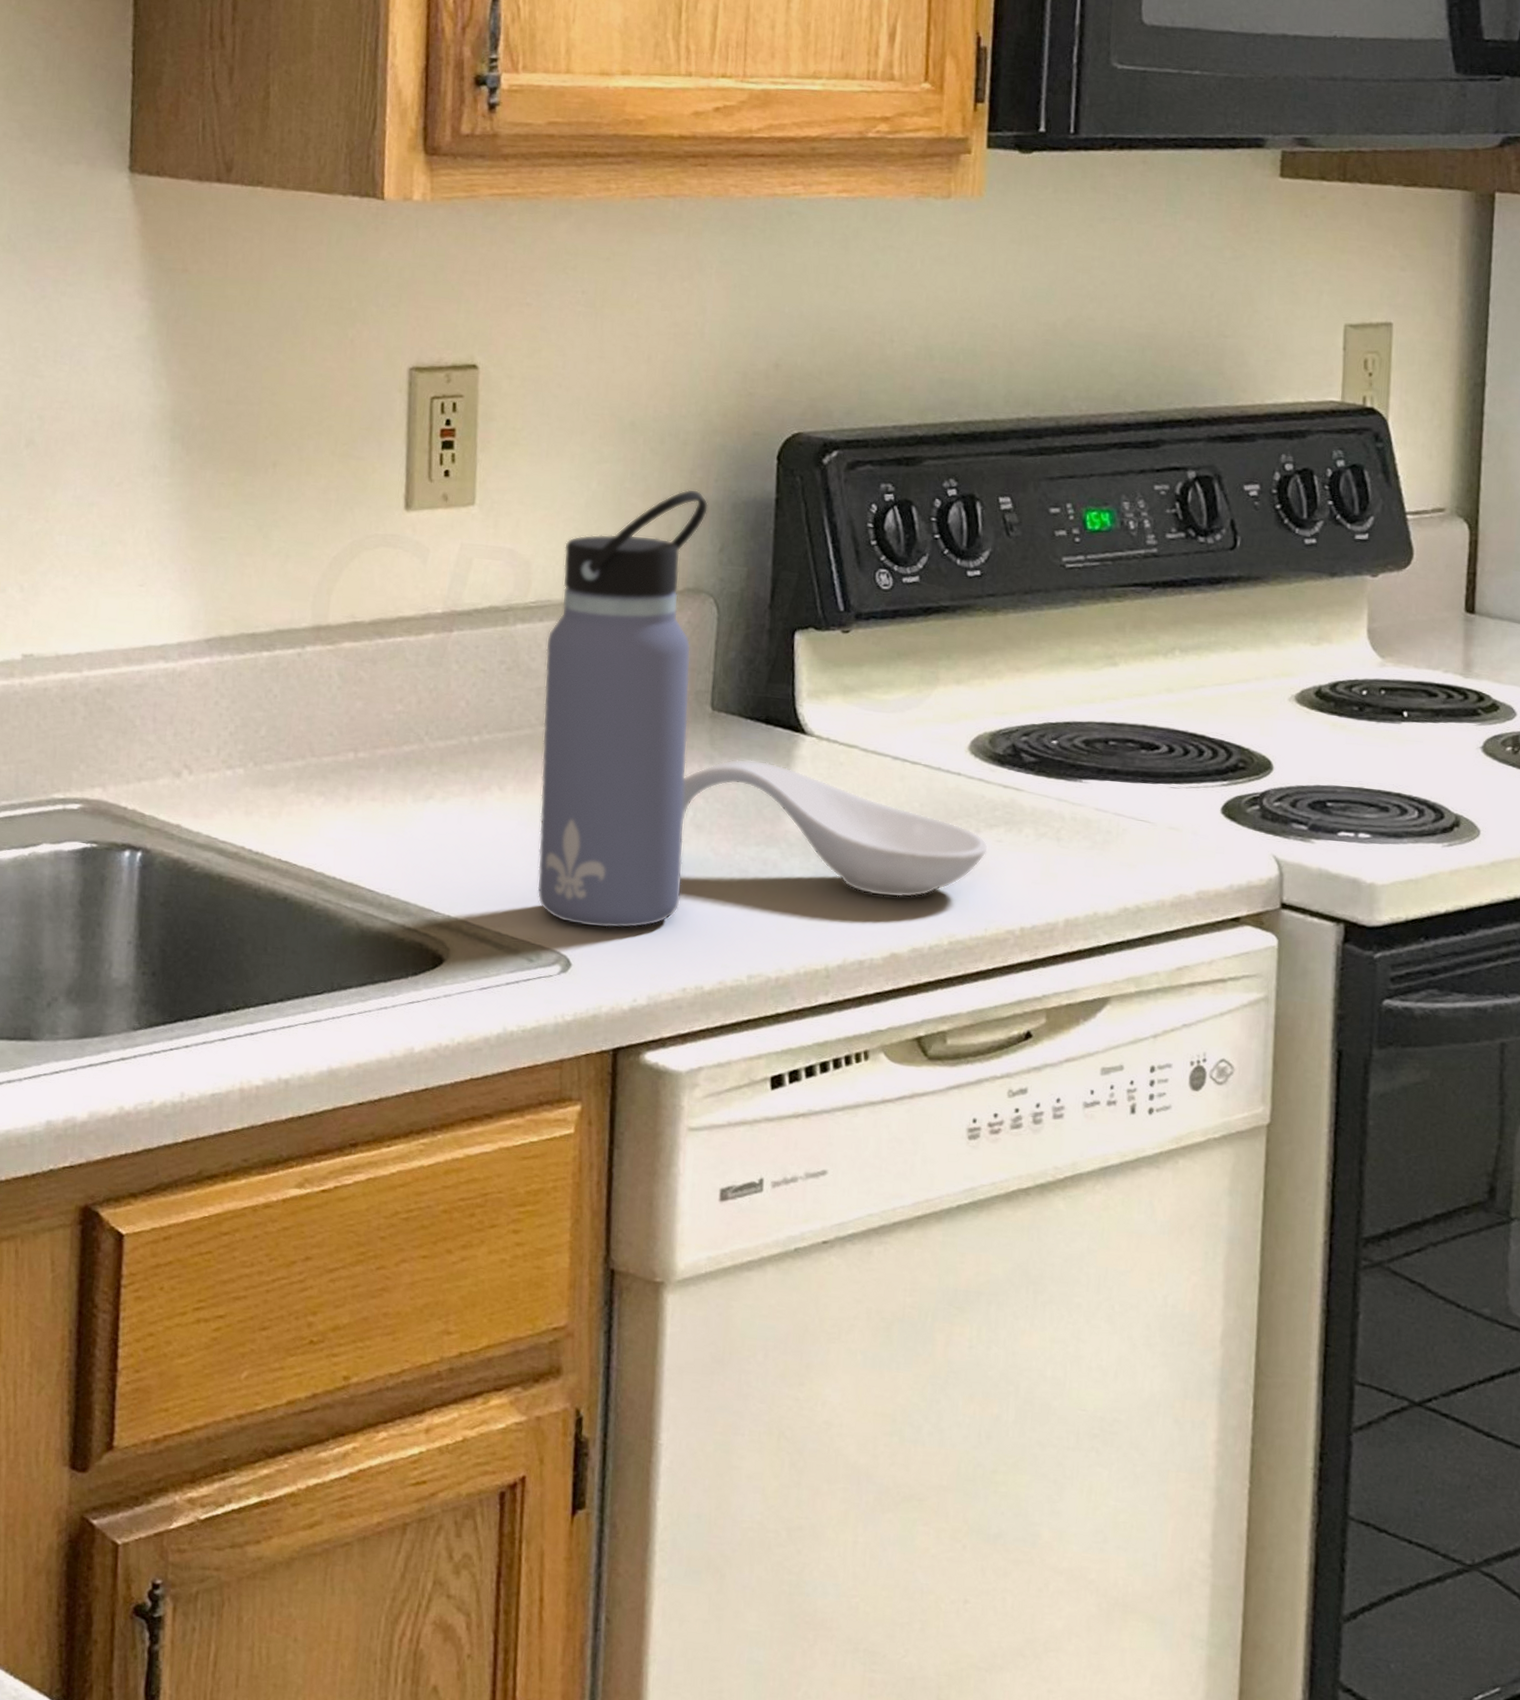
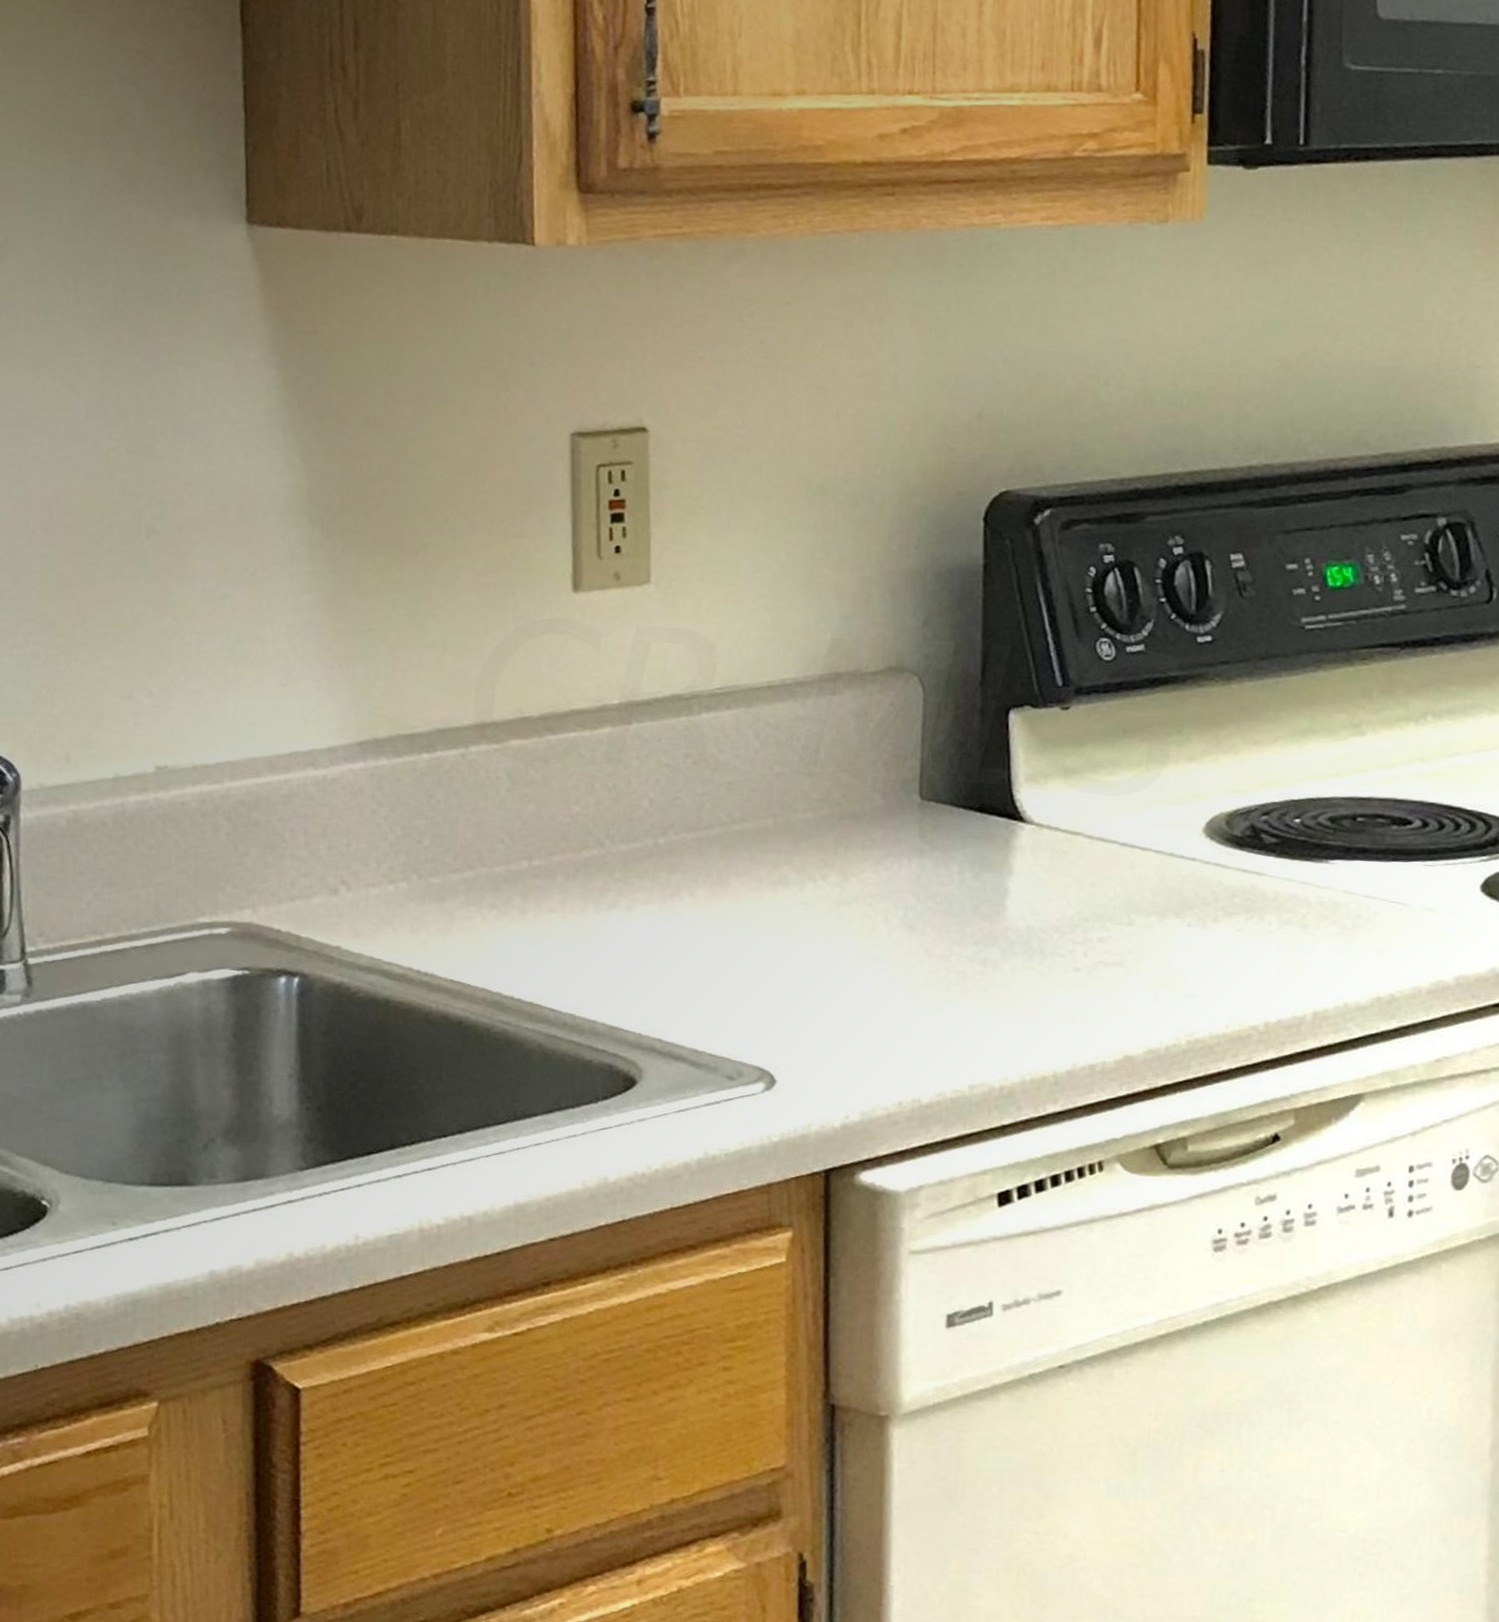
water bottle: present [537,489,709,929] -> none [735,557,910,1041]
spoon rest: present [682,759,988,898] -> none [891,851,1227,996]

